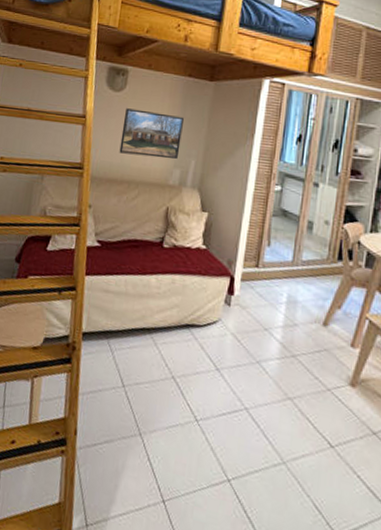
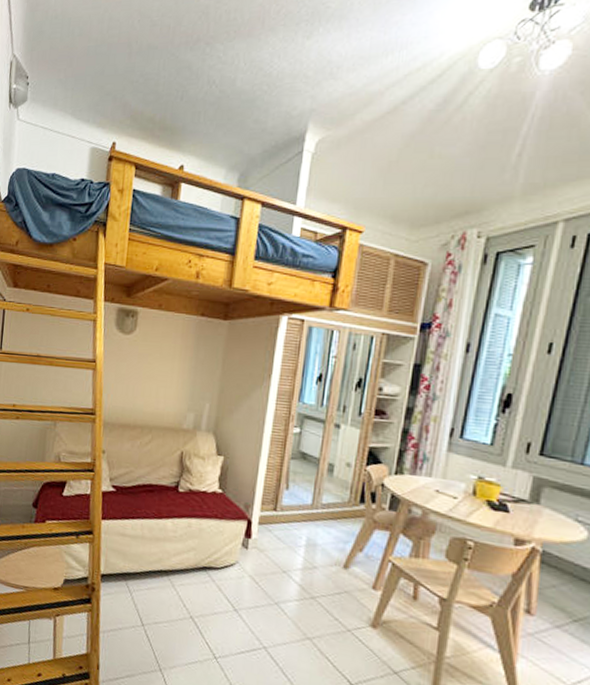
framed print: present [119,108,184,159] -> none [131,351,197,403]

